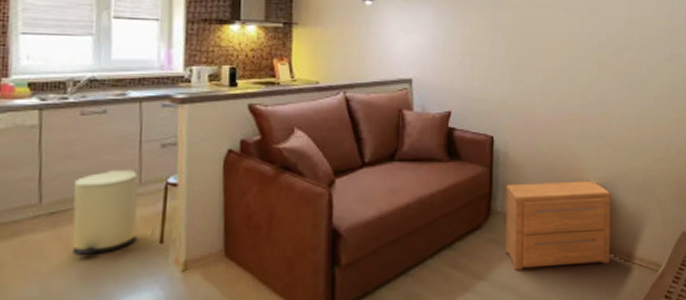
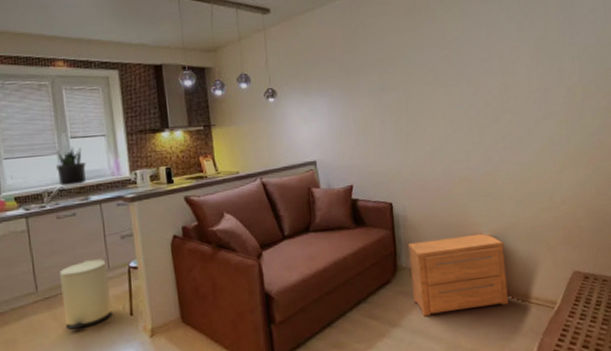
planter: none [90,28,129,76] -> present [56,147,86,187]

